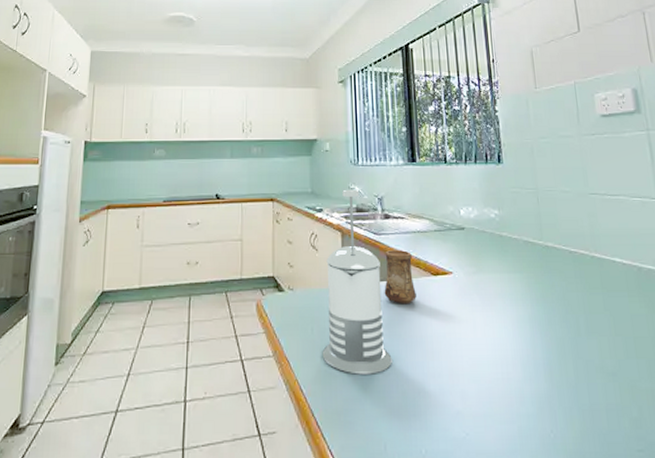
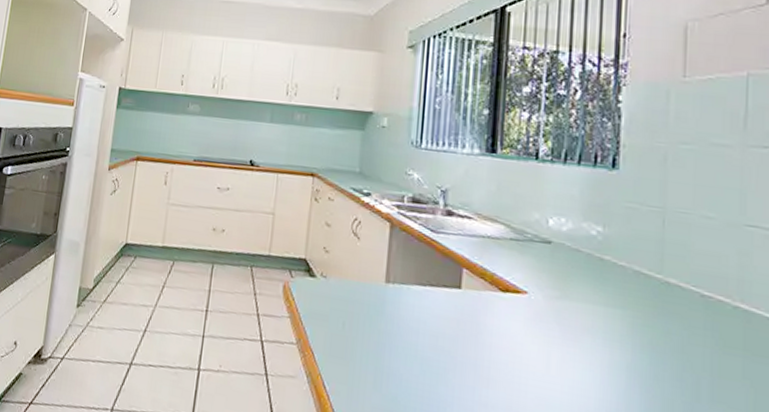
french press: present [322,189,392,375] -> none [352,174,436,388]
cup: present [384,250,417,305] -> none [435,252,476,319]

